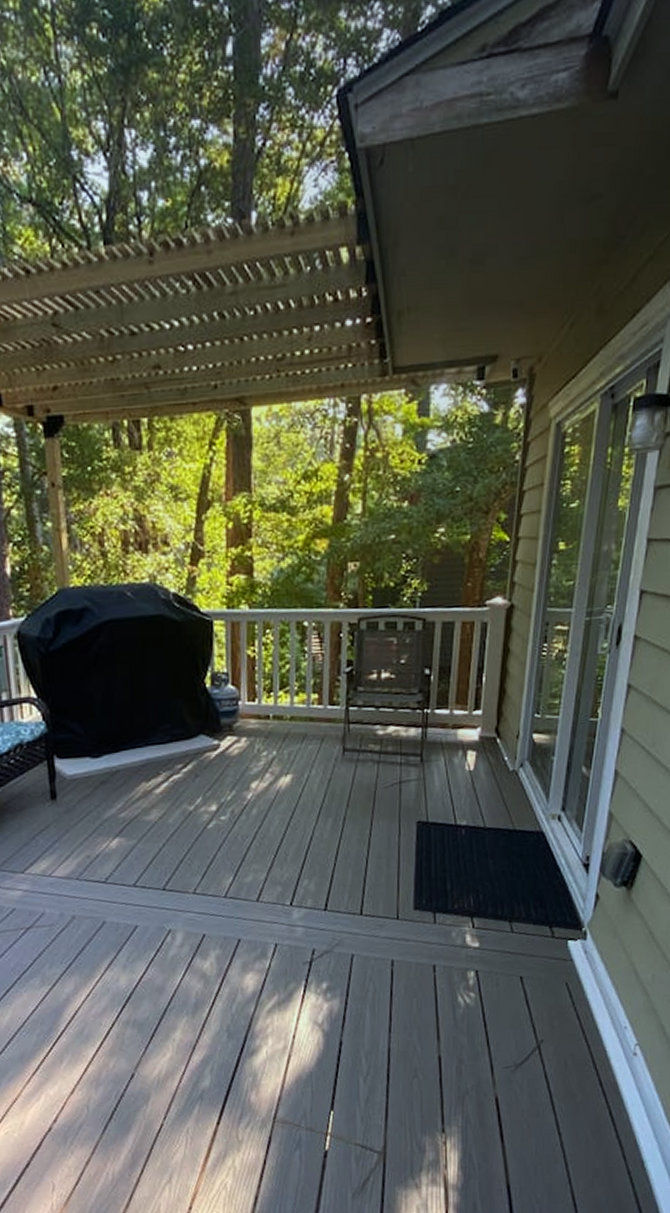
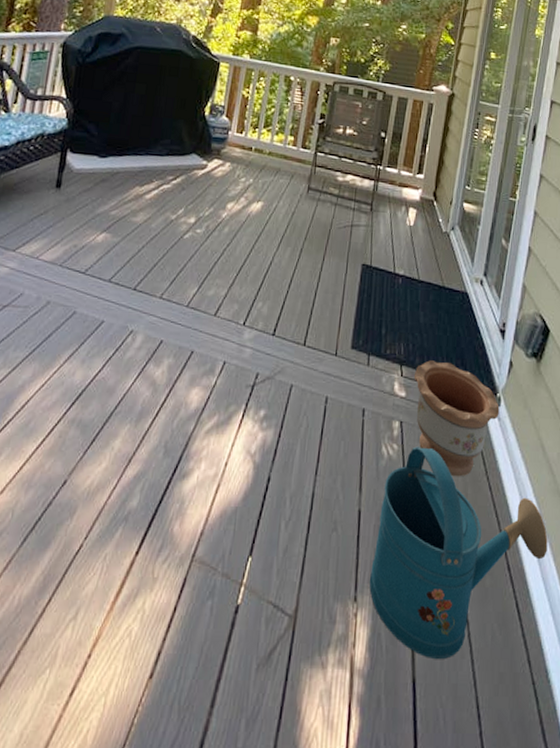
watering can: none [457,991,642,1167] -> present [369,446,548,659]
flower pot: none [487,906,586,1013] -> present [413,360,500,477]

